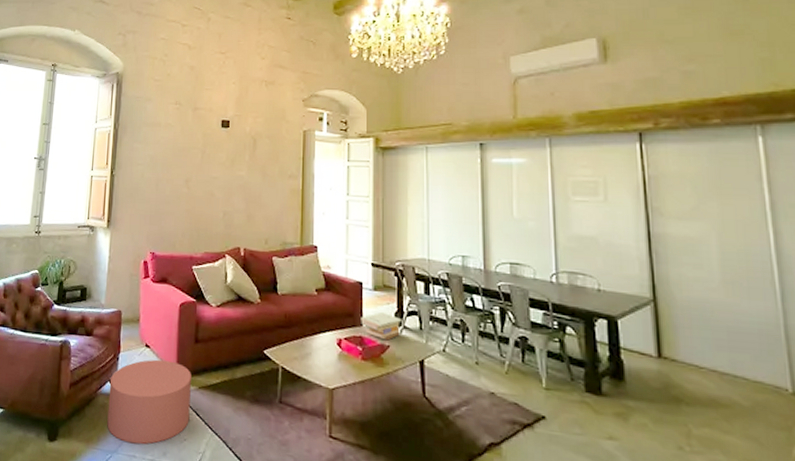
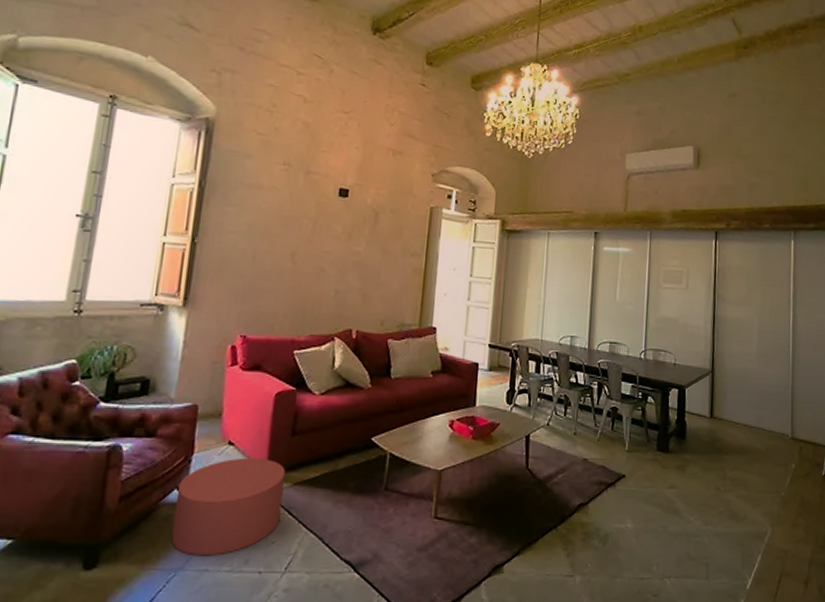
books: present [361,312,402,341] -> none [474,392,513,419]

